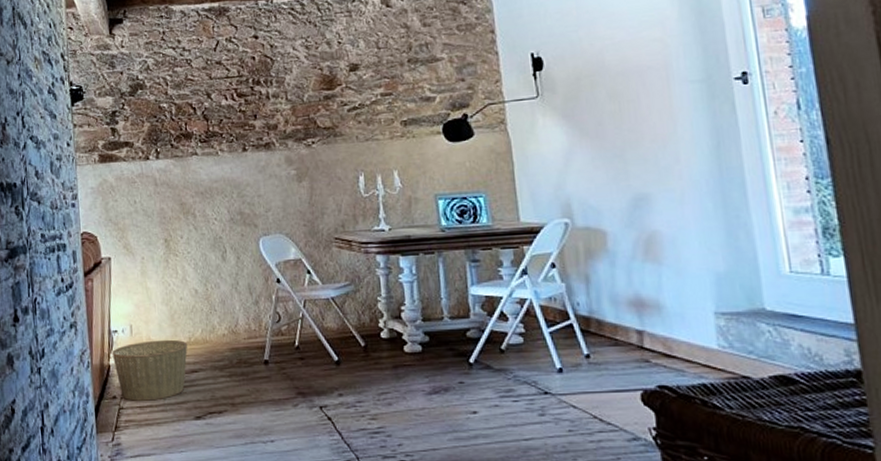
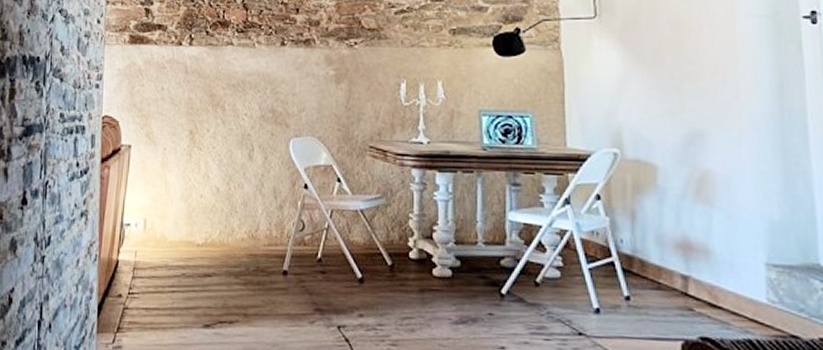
basket: present [112,339,188,401] -> none [122,238,204,303]

